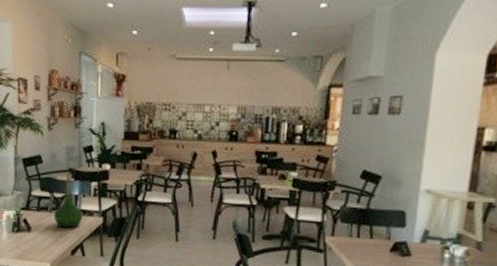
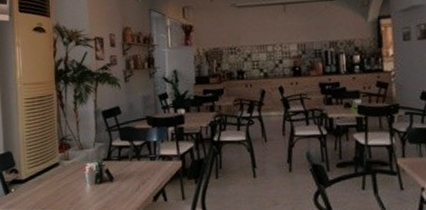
vase: present [53,172,84,229] -> none [134,119,163,175]

